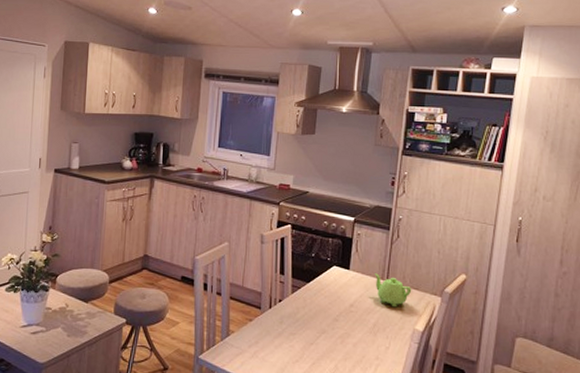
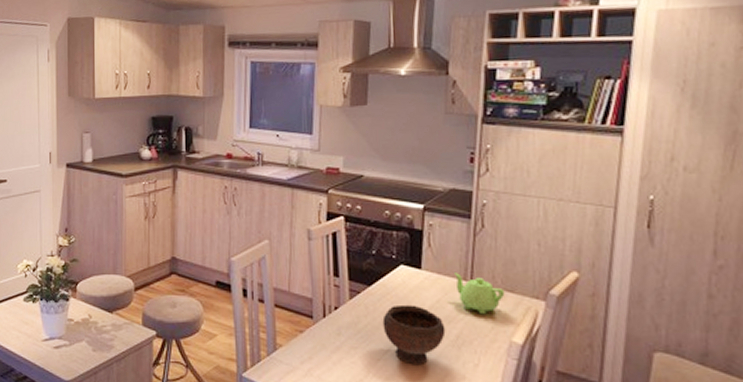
bowl: none [317,298,365,347] -> present [382,304,446,364]

